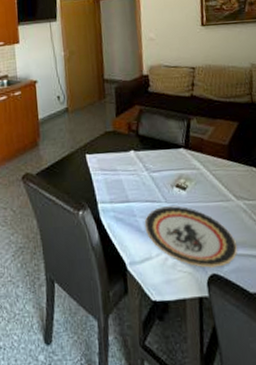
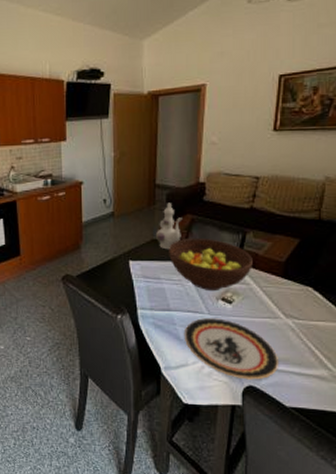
ewer: none [109,95,132,141] -> present [156,202,183,250]
fruit bowl: none [122,127,200,179] -> present [169,237,253,292]

